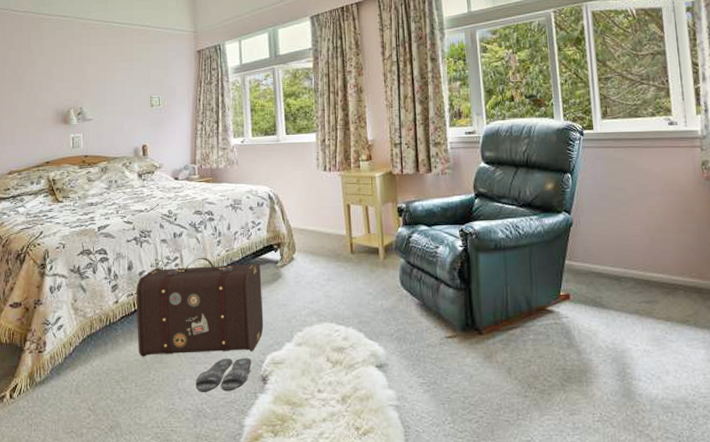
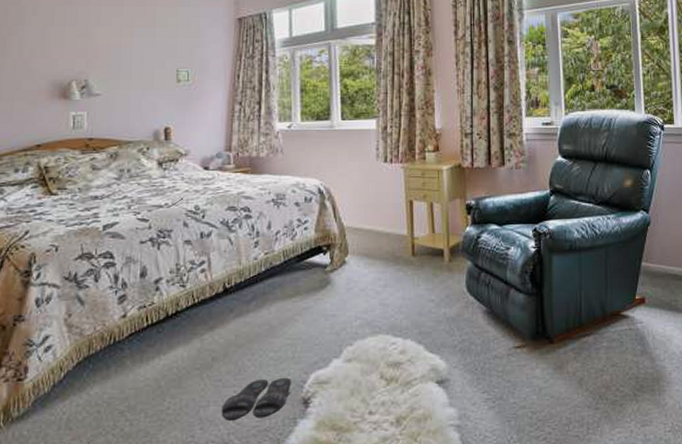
suitcase: present [136,257,264,357] -> none [149,261,308,381]

